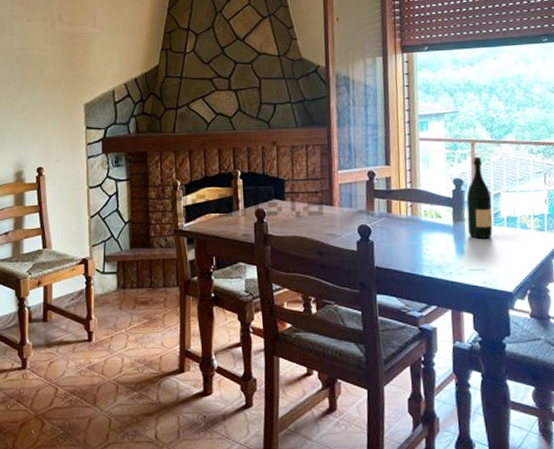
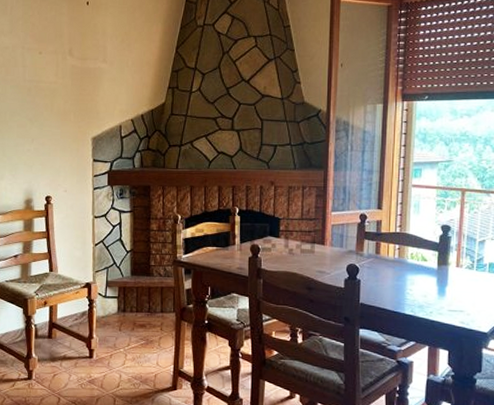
wine bottle: present [466,157,493,239] -> none [451,205,476,282]

